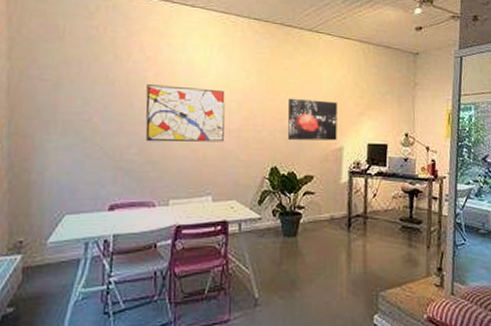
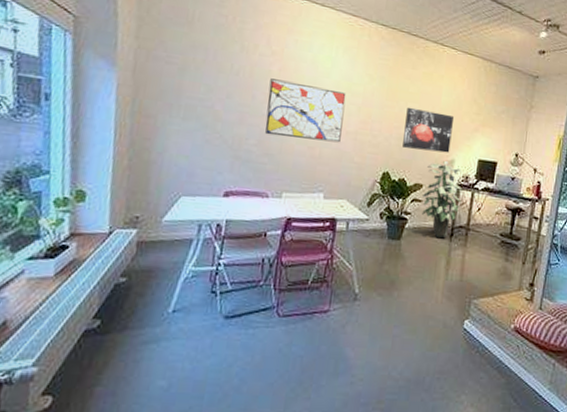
indoor plant: none [315,149,355,229] -> present [422,161,462,238]

